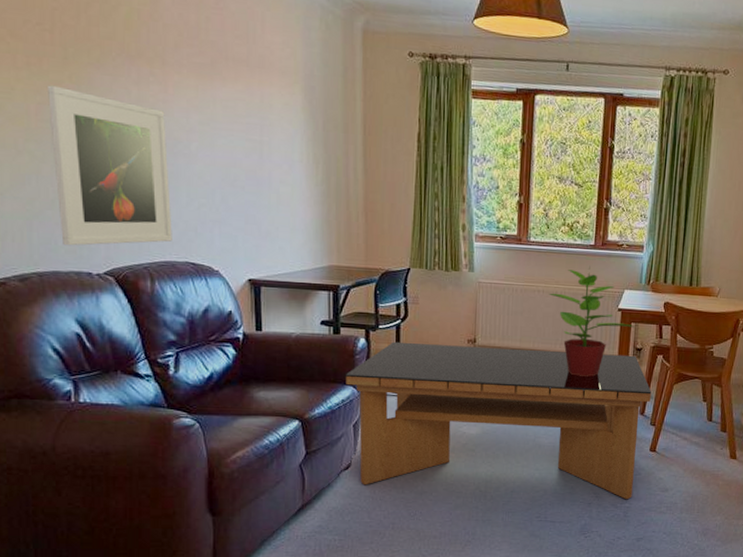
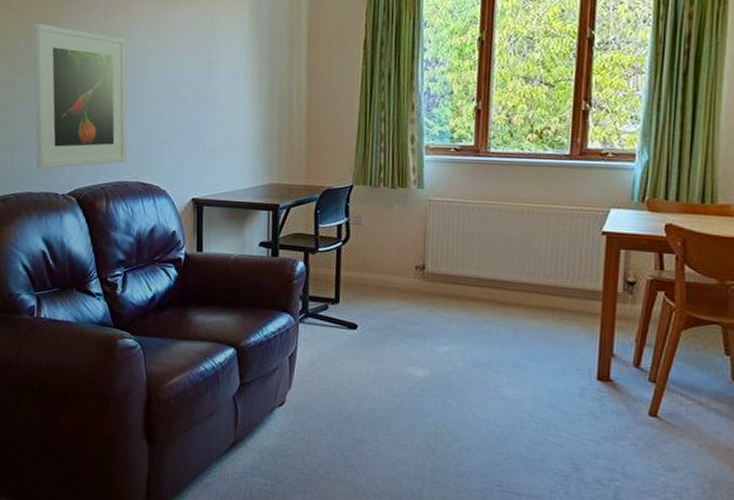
coffee table: present [346,341,652,500] -> none [283,266,650,477]
potted plant: present [549,266,635,377] -> none [513,180,625,315]

